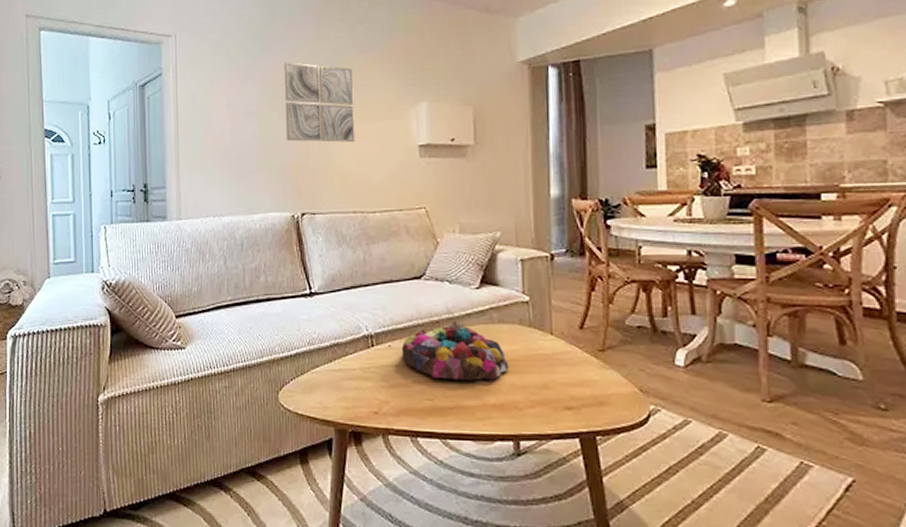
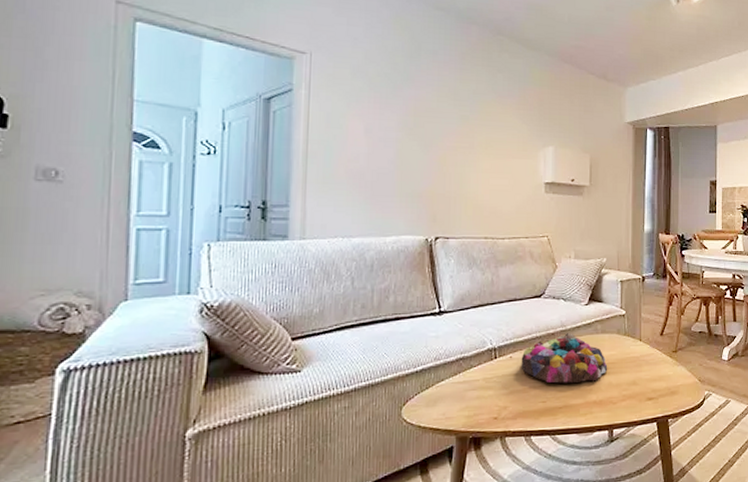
wall art: present [284,61,355,143] -> none [424,95,491,176]

